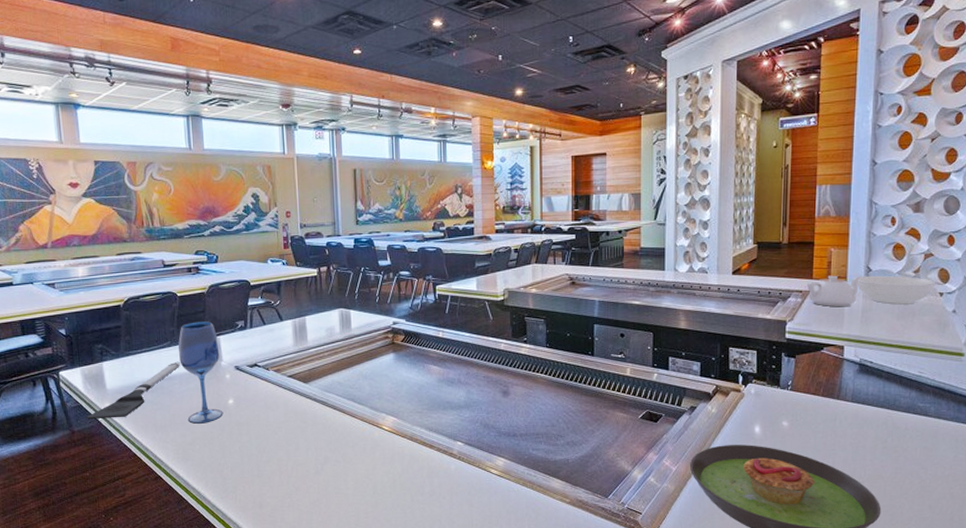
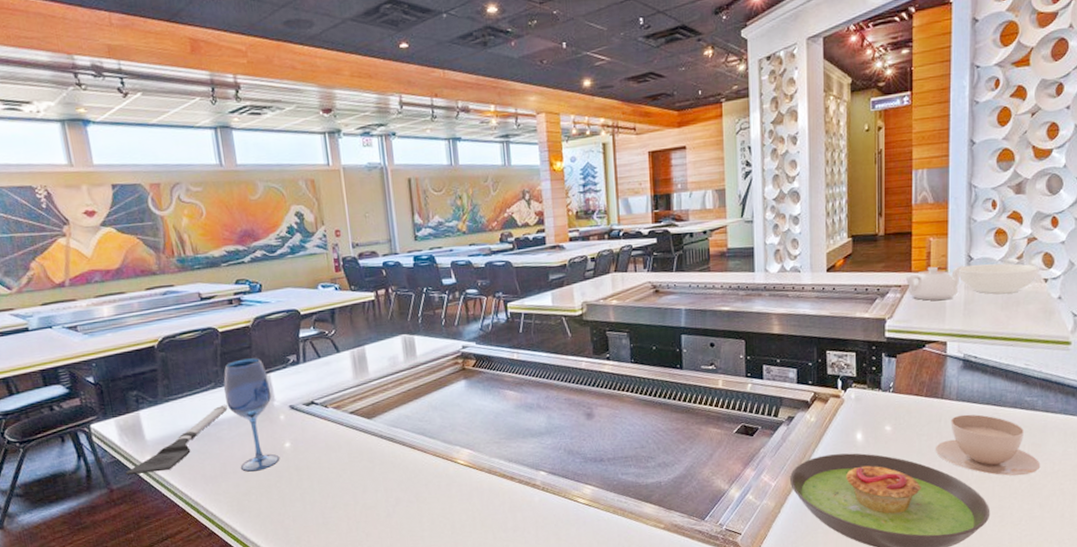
teacup: none [830,415,932,478] -> present [936,414,1041,476]

